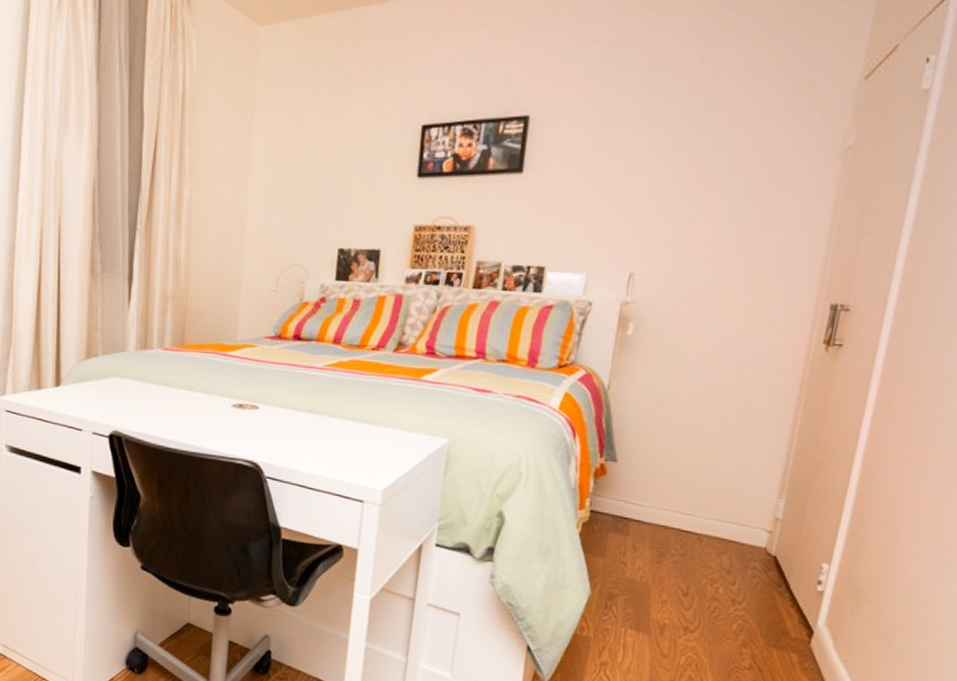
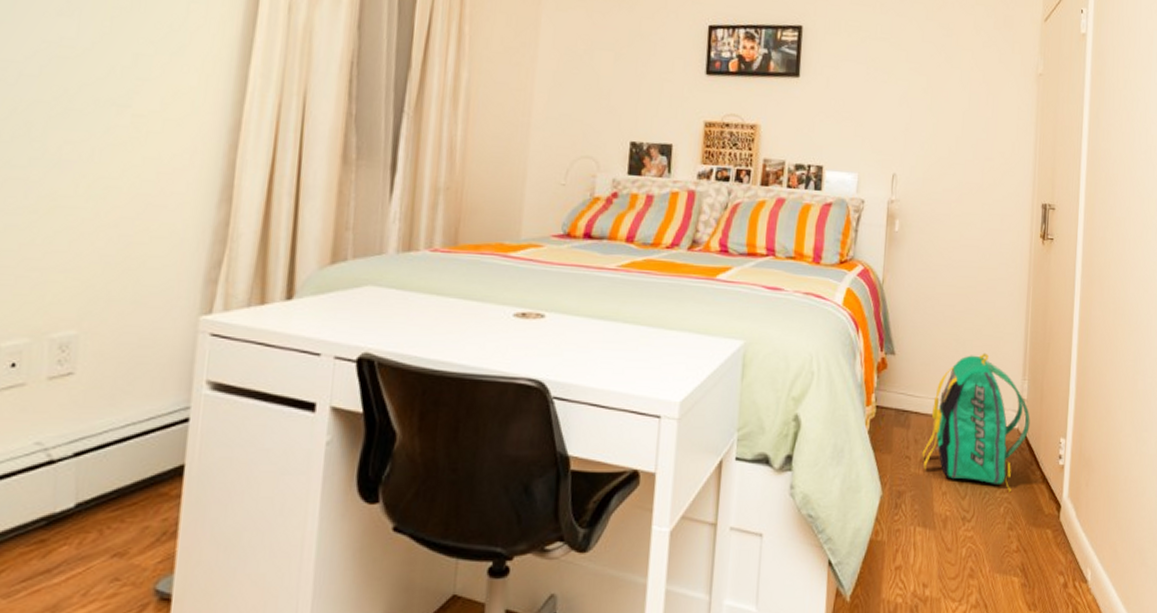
backpack: none [640,466,784,611] -> present [922,353,1030,493]

